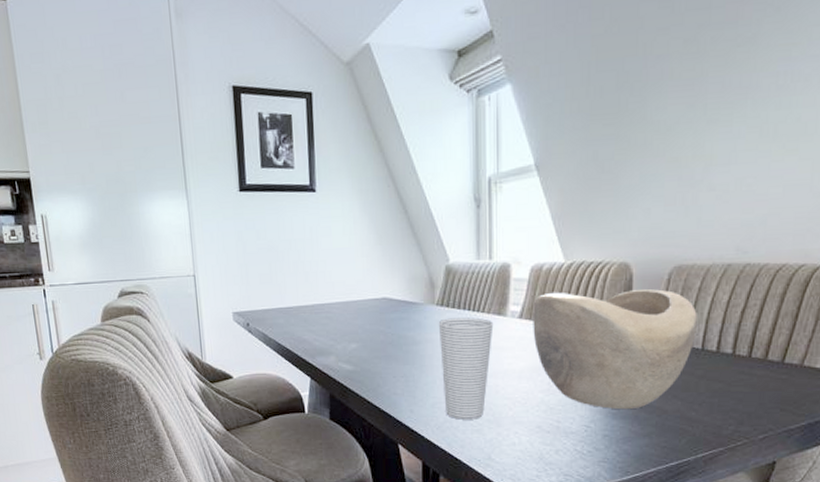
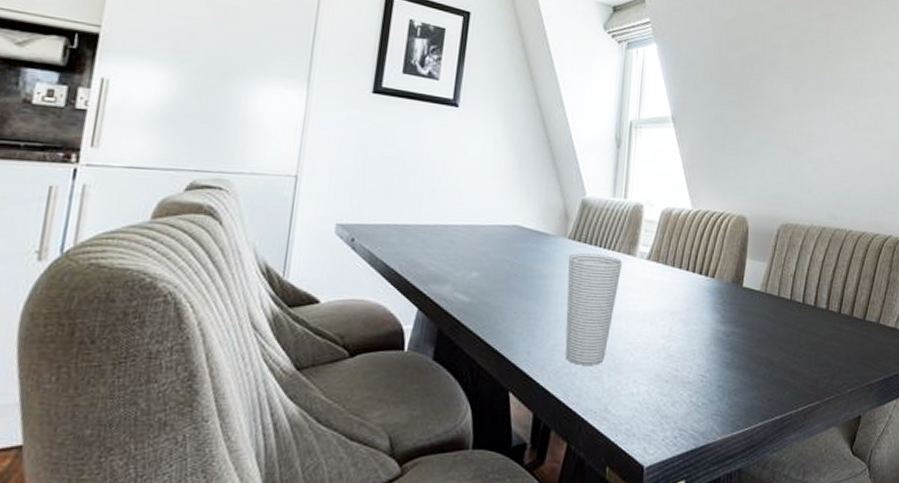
decorative bowl: present [533,289,699,410] -> none [659,236,800,360]

